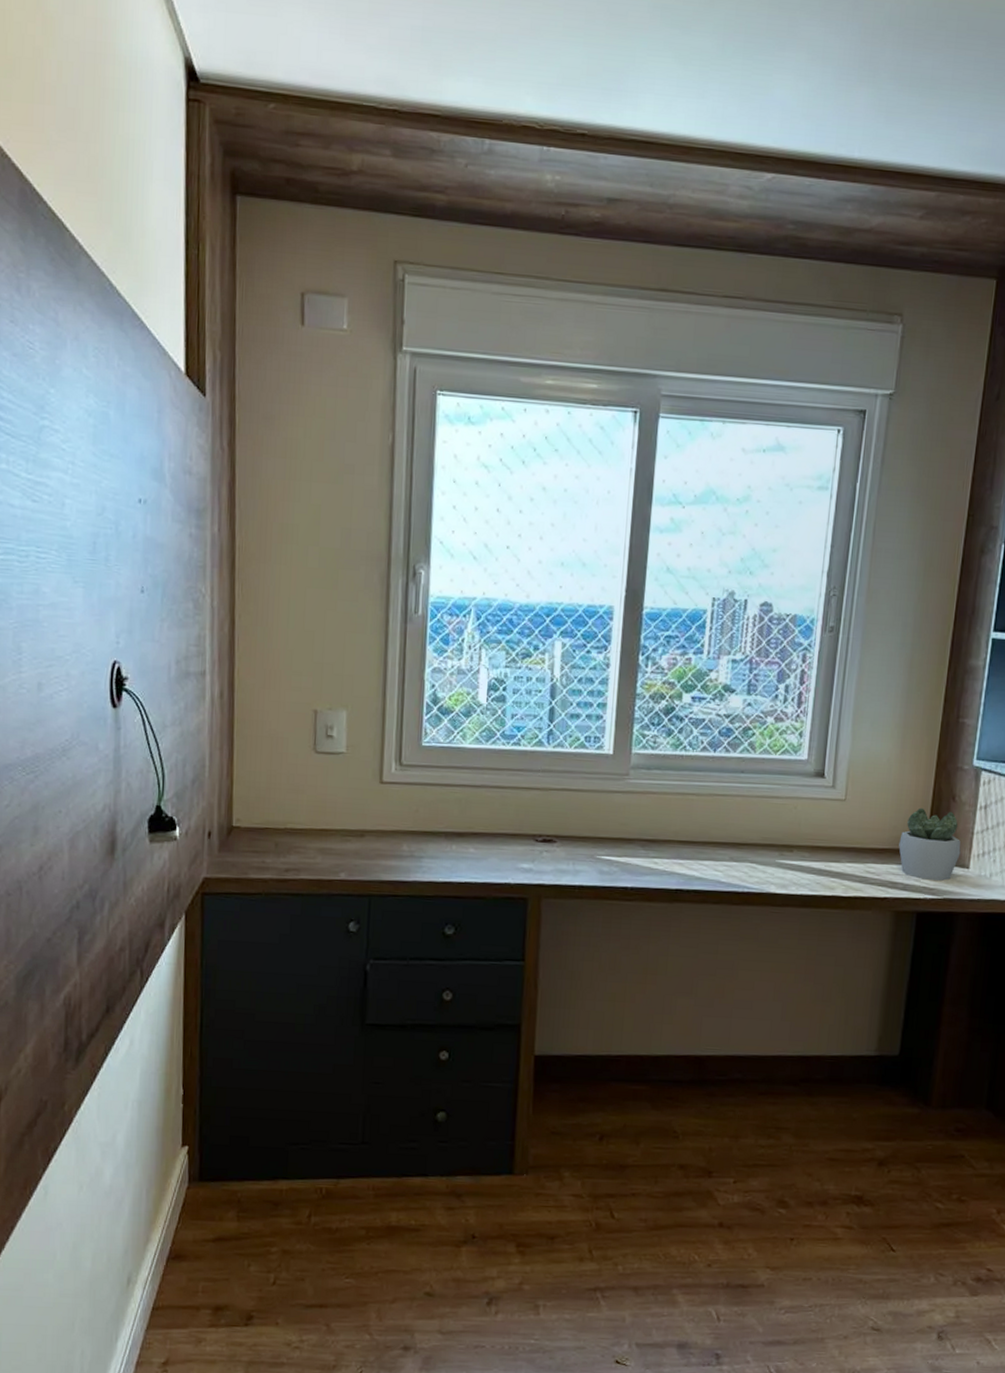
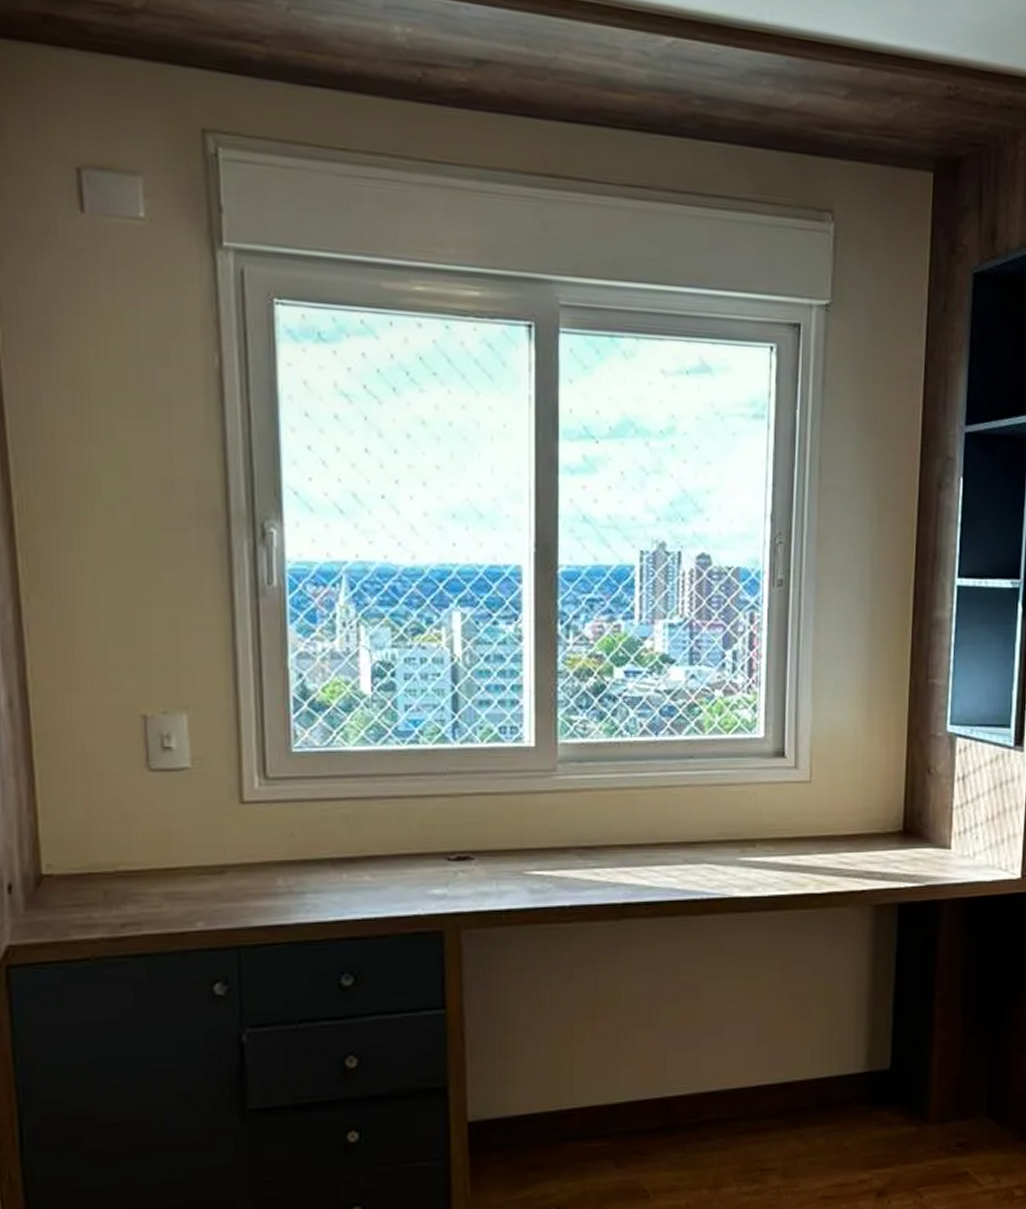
succulent plant: present [899,807,961,882] -> none [873,784,941,867]

